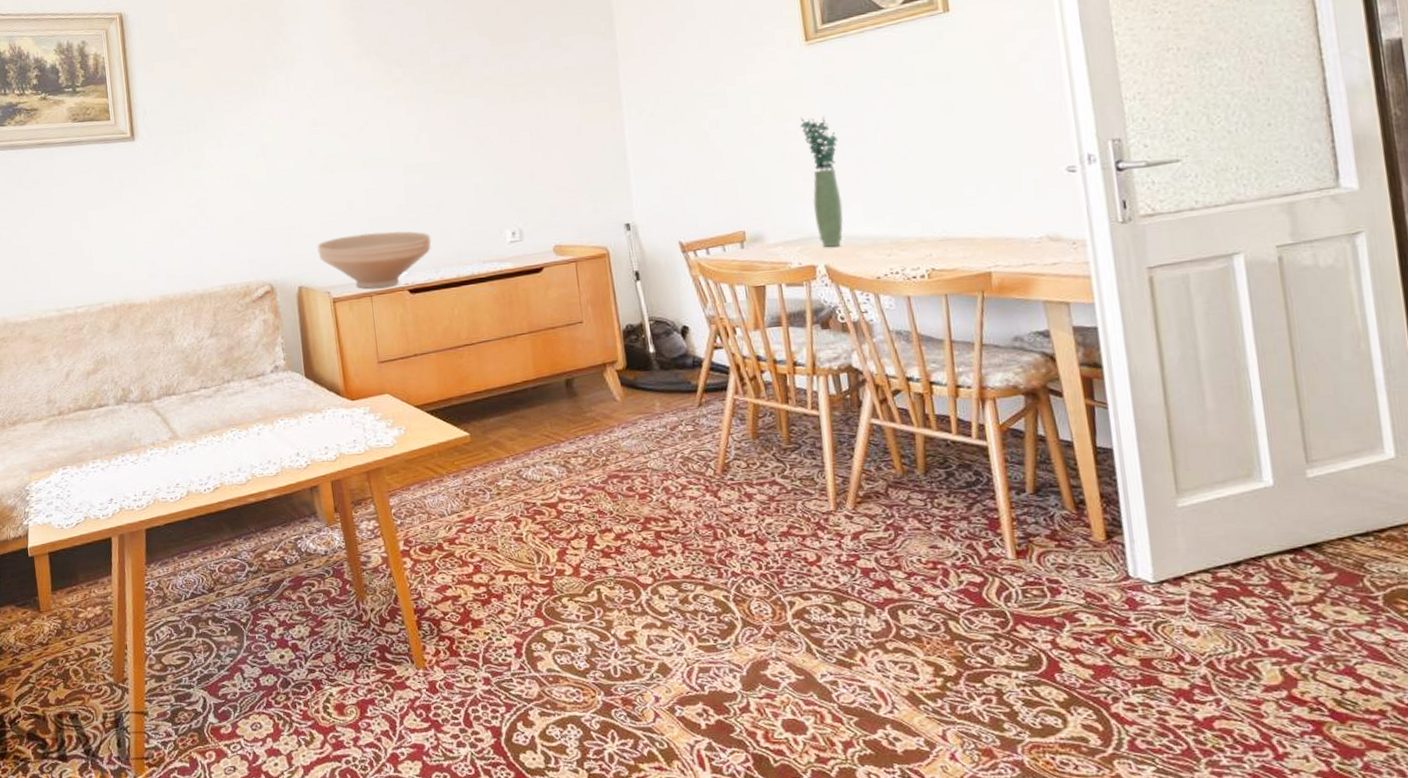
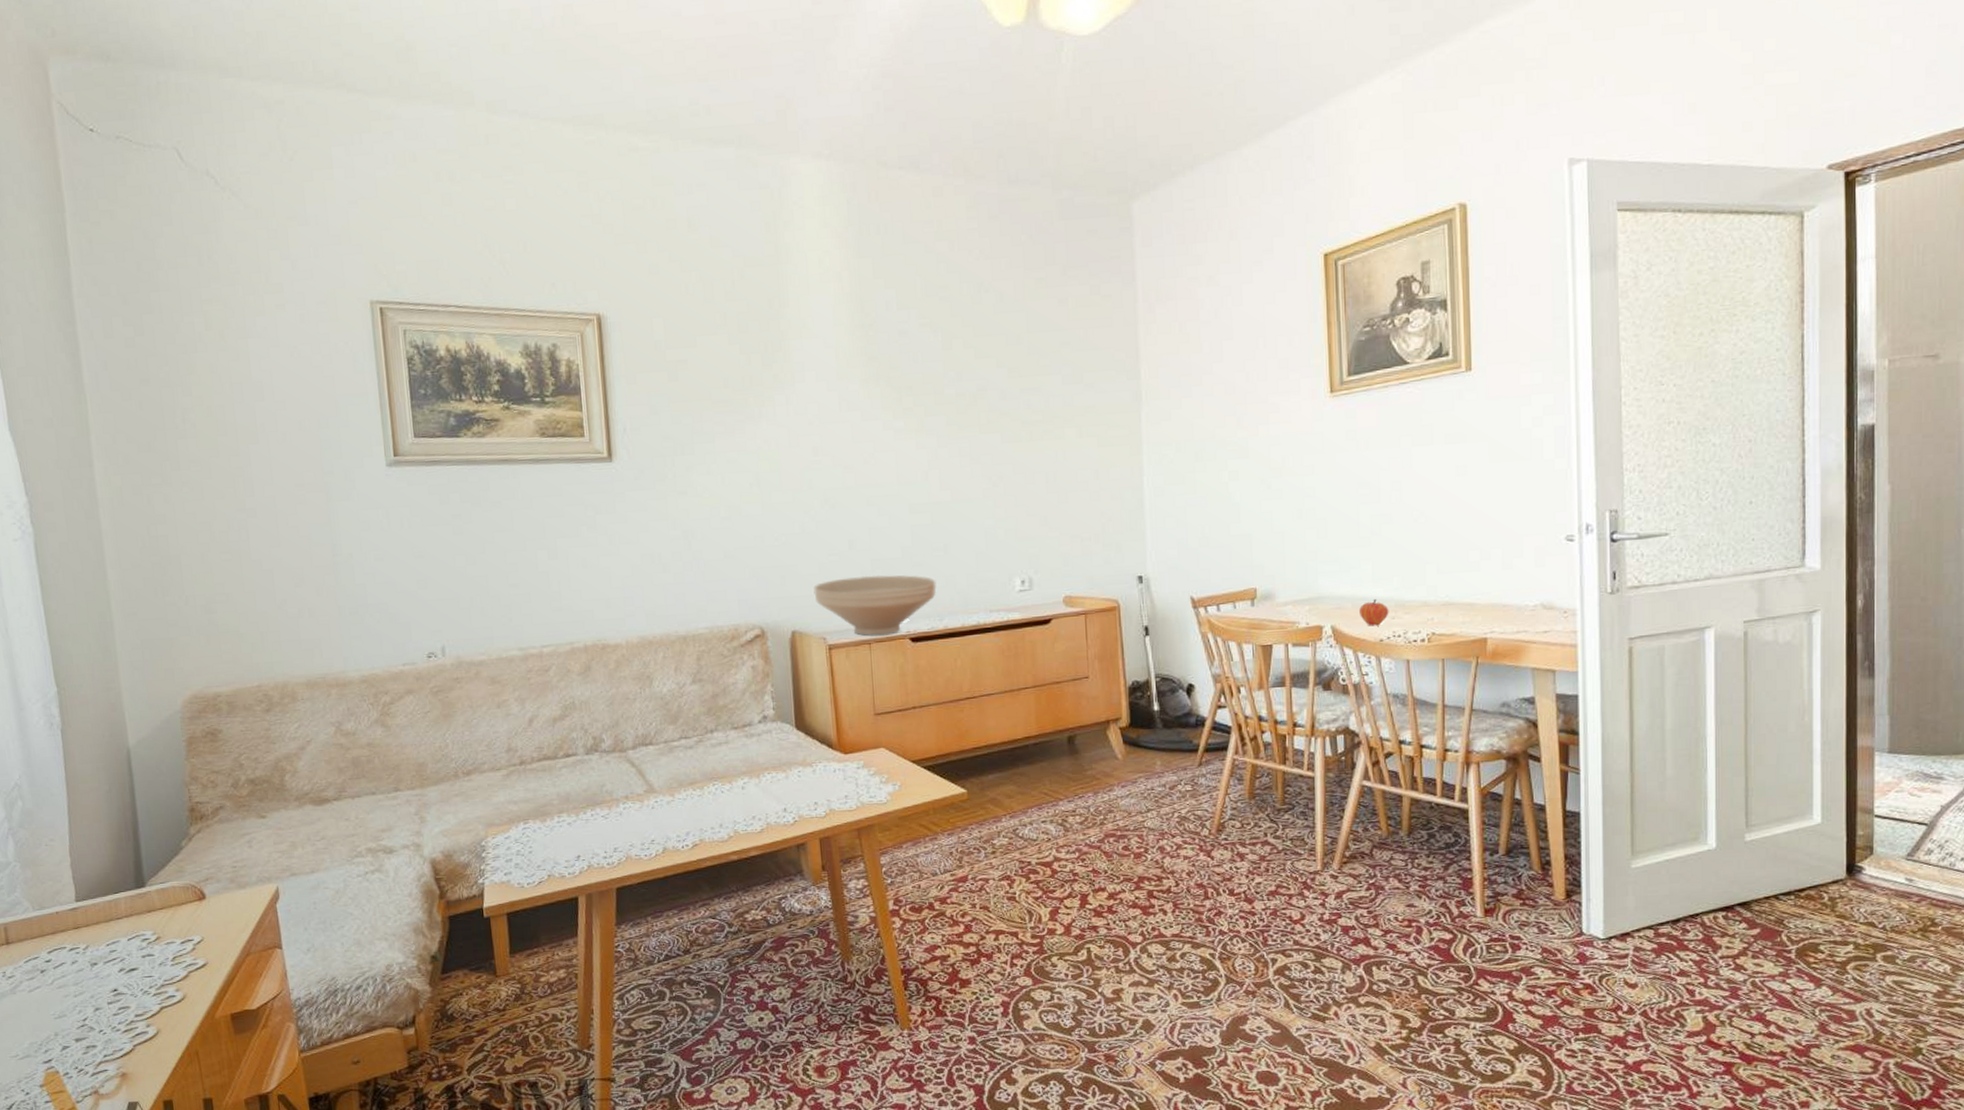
vase: present [800,116,843,248] -> none [1318,472,1353,609]
fruit: none [853,238,885,264] -> present [1359,600,1389,626]

